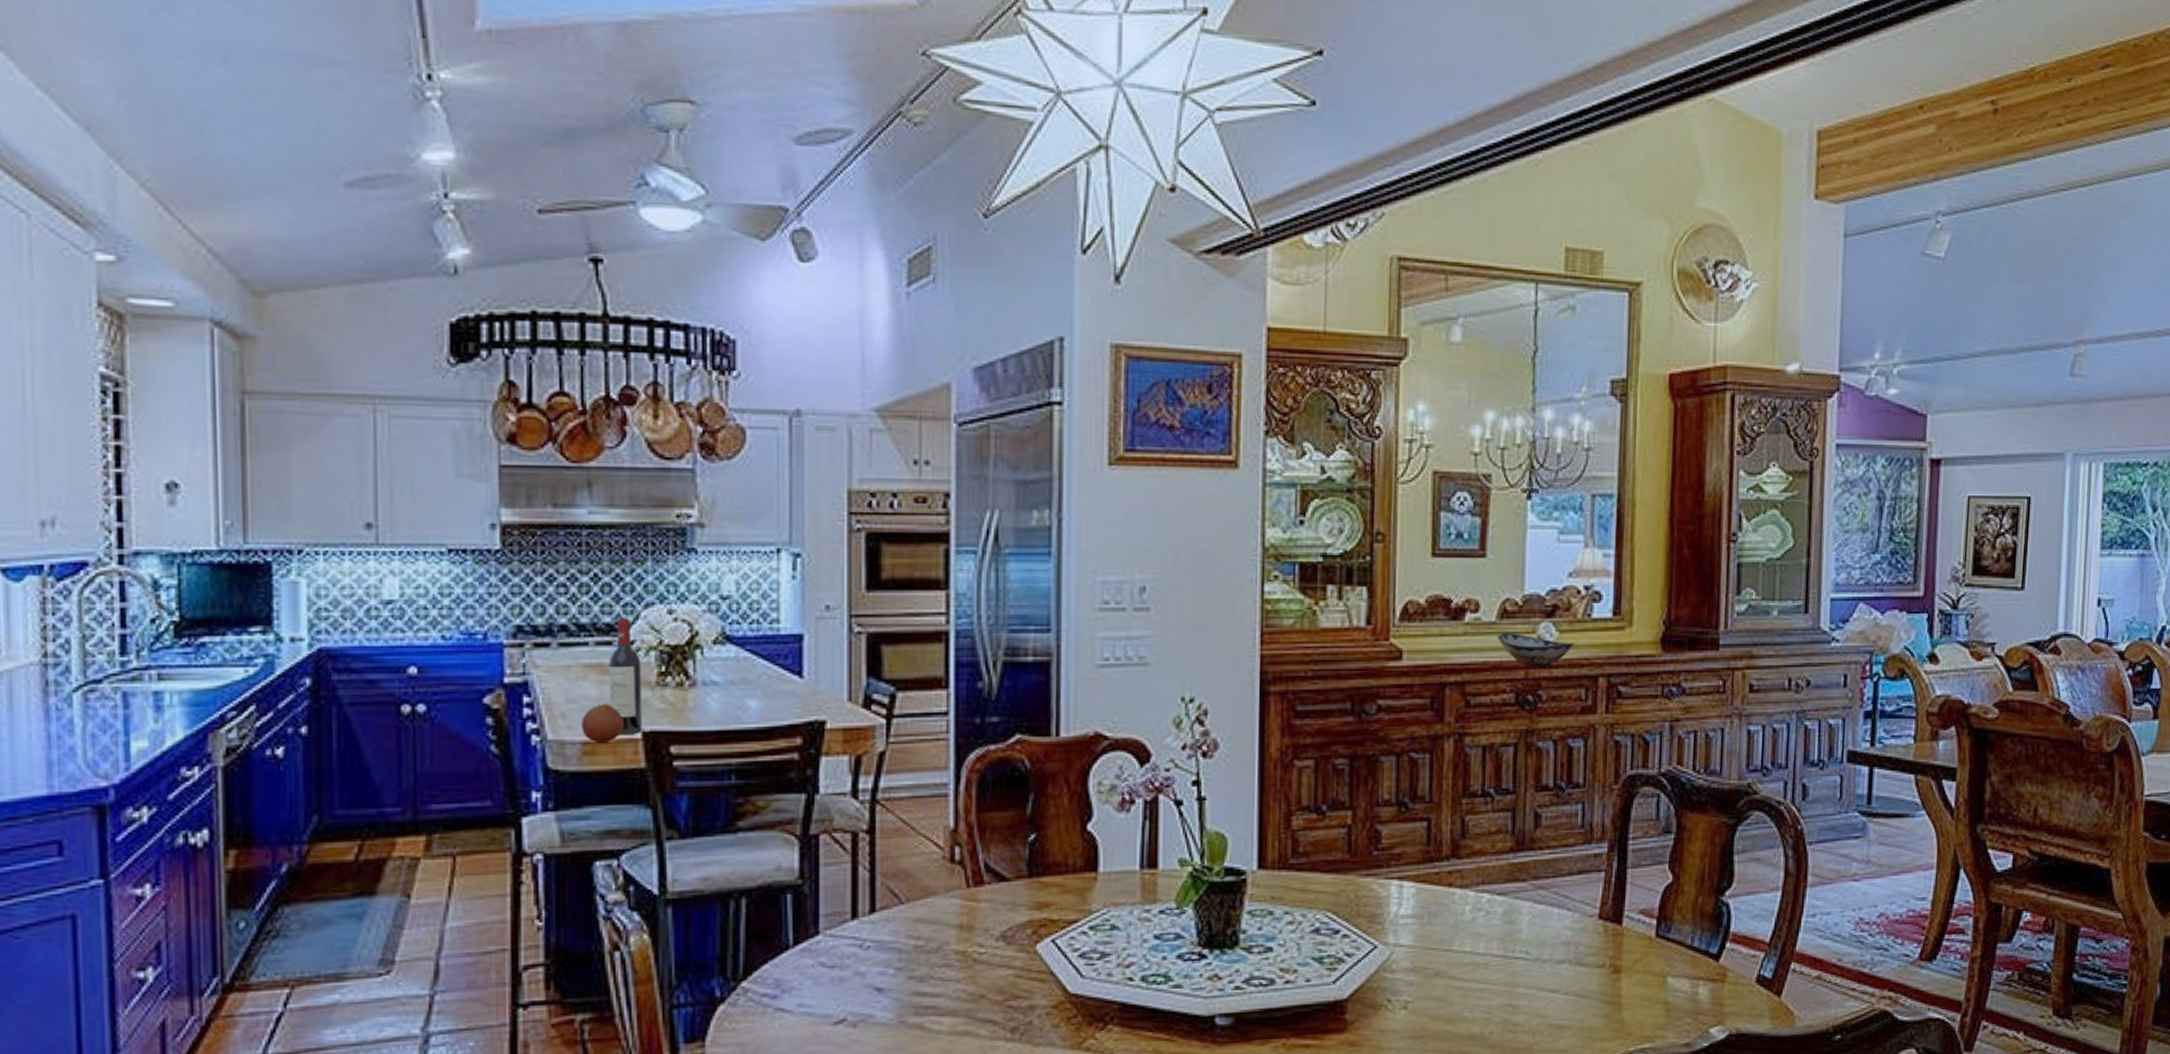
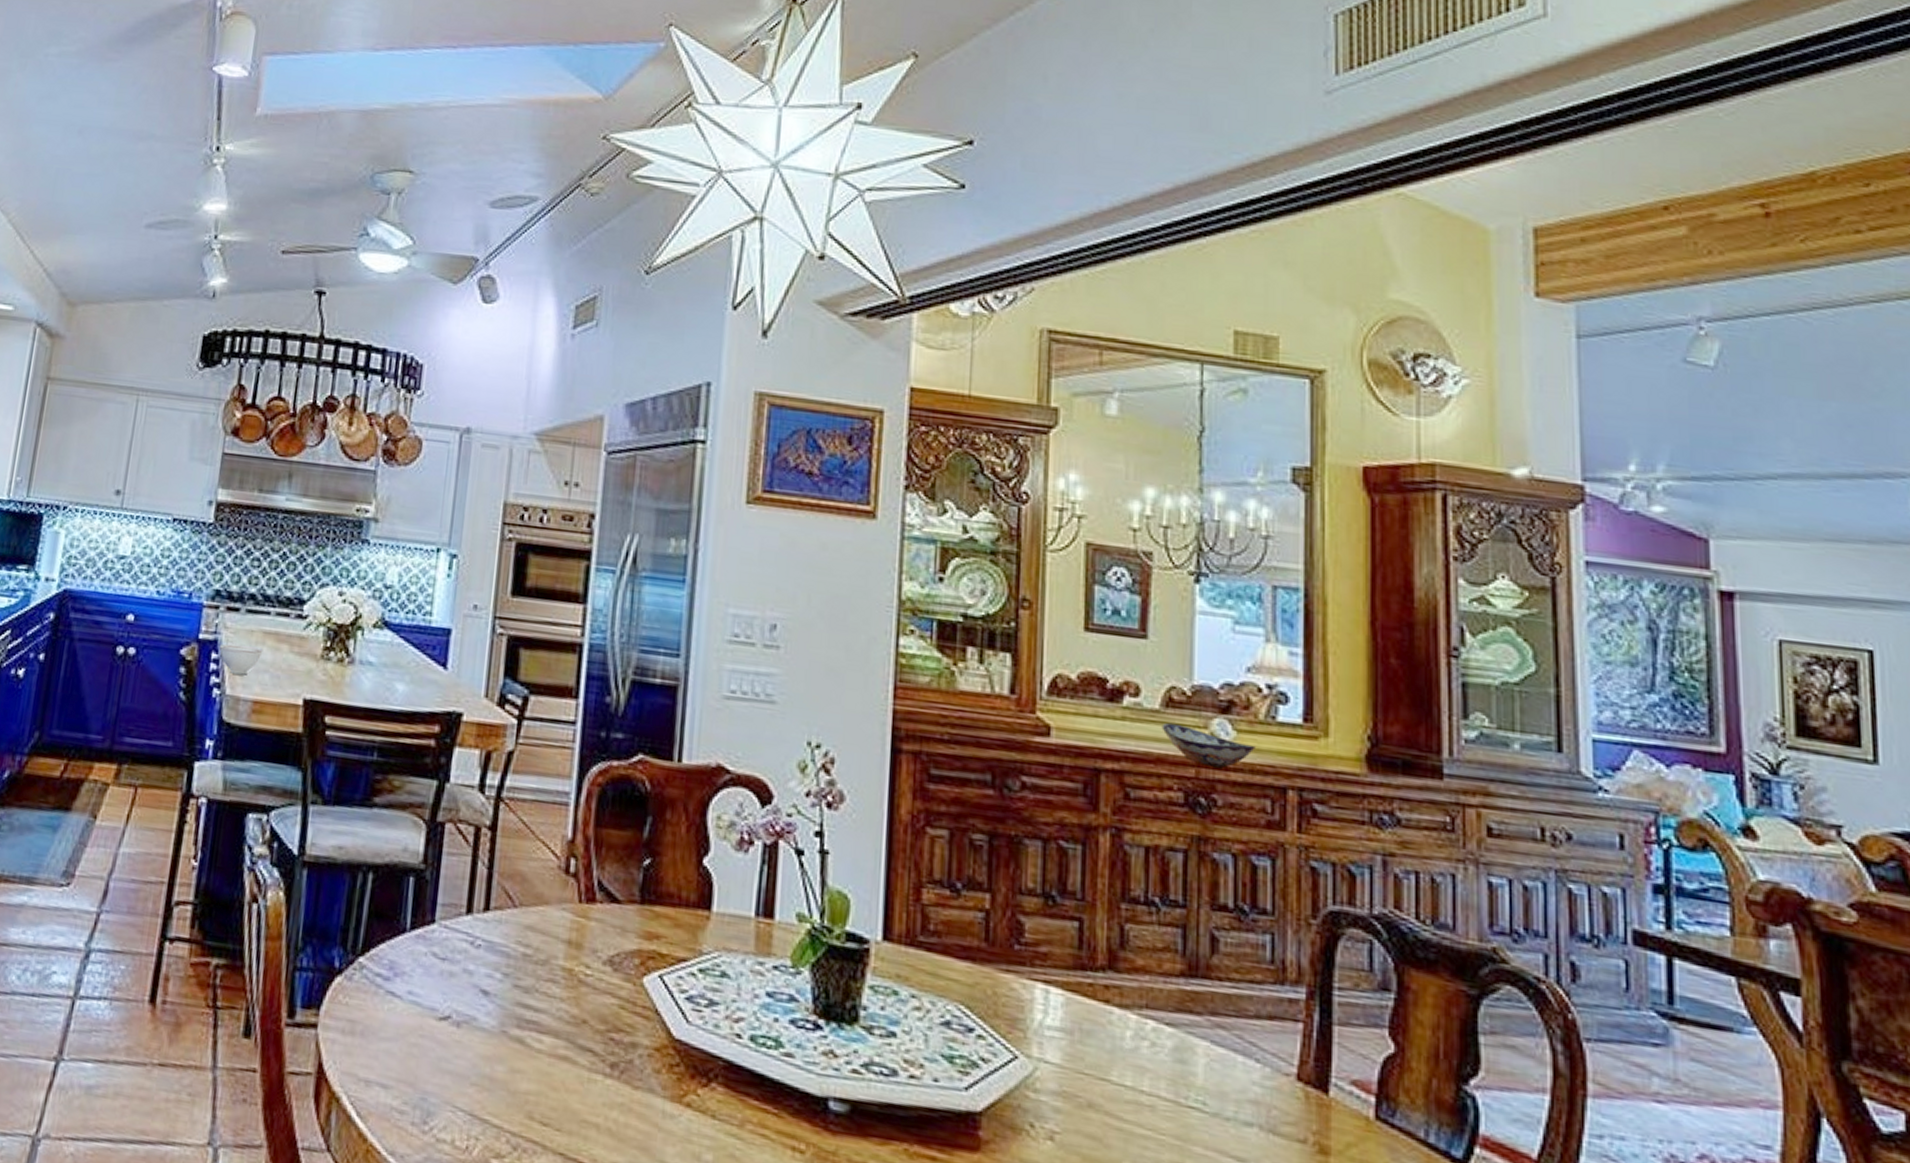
bowl: none [531,682,586,716] -> present [219,643,264,675]
fruit: present [581,704,624,744] -> none [254,668,290,705]
wine bottle: present [609,618,643,735] -> none [280,594,311,701]

